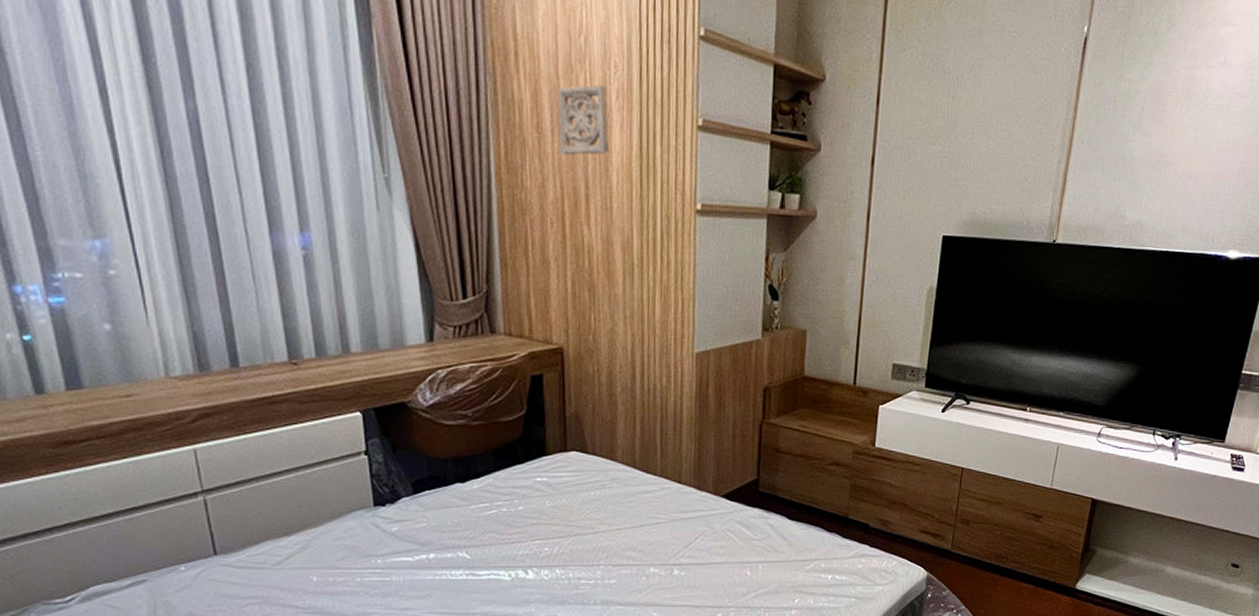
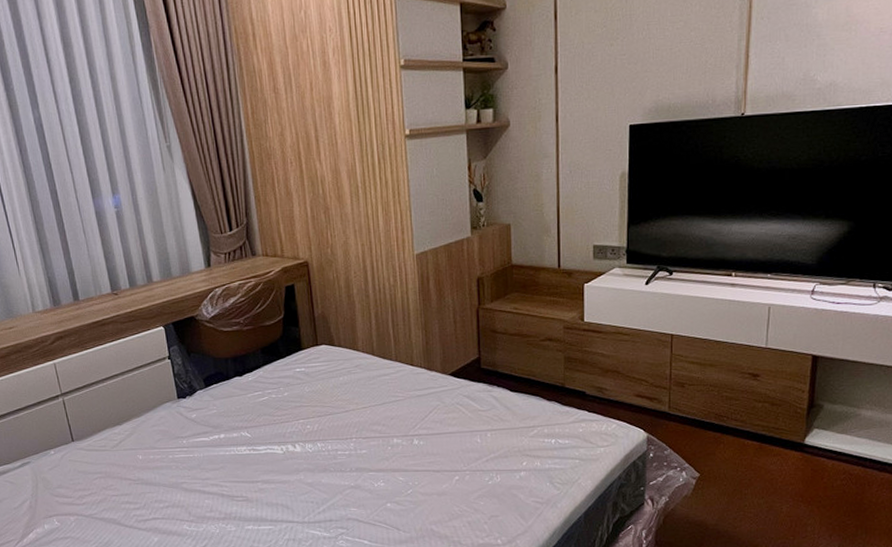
wall ornament: present [558,84,609,155] -> none [287,47,330,107]

